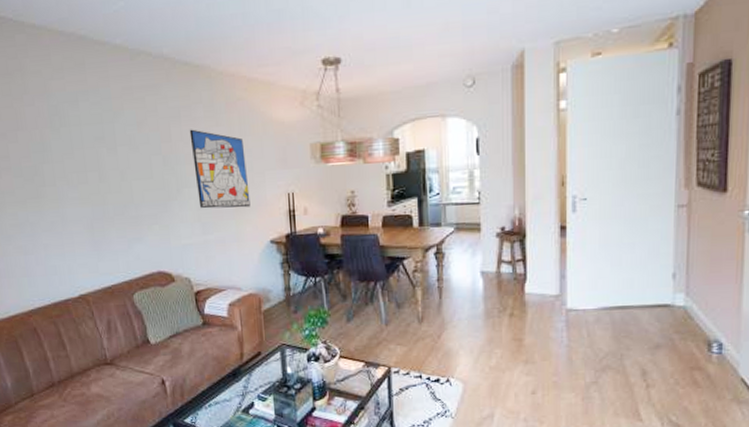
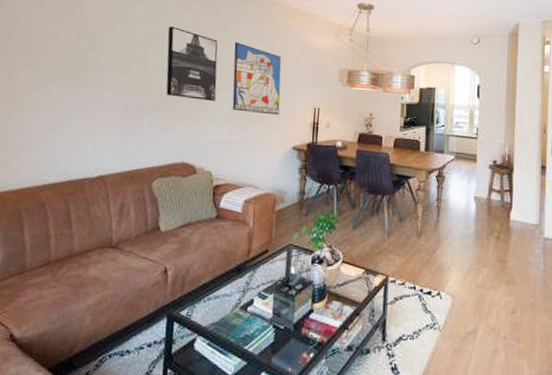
wall art: none [116,122,180,202] -> present [166,26,218,101]

